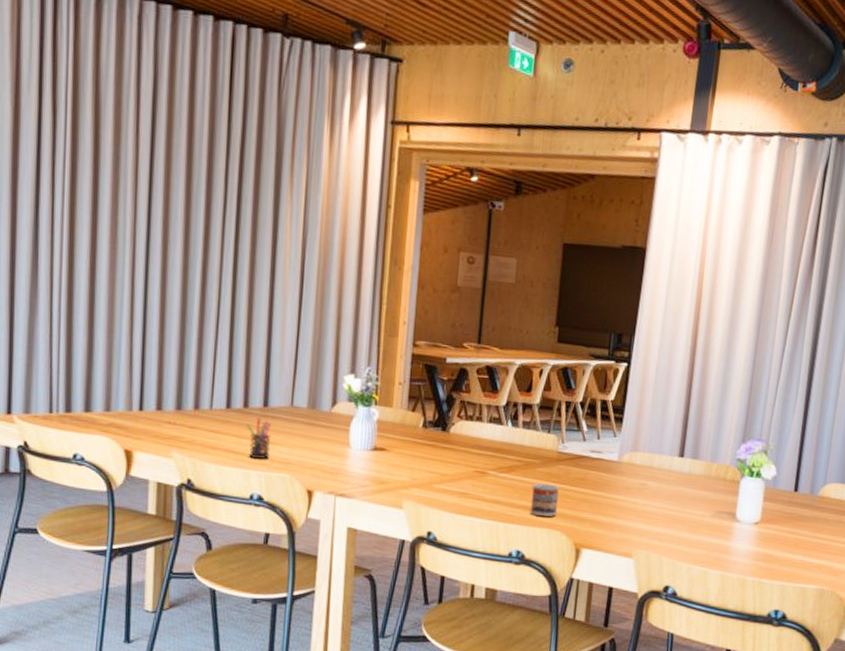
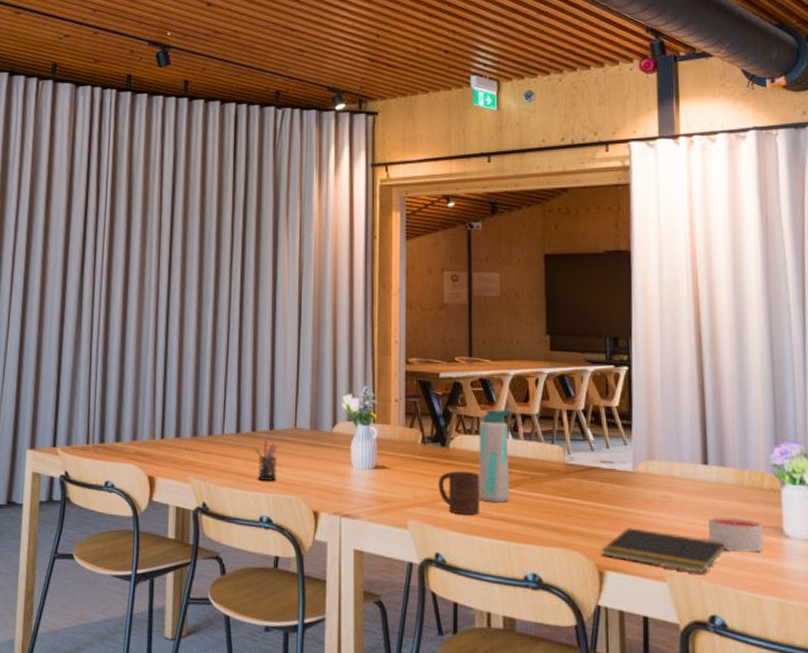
cup: none [435,455,476,498] -> present [438,471,479,516]
water bottle: none [473,397,514,487] -> present [478,409,511,503]
cup: present [530,483,560,517] -> none [541,498,572,535]
notepad: none [581,511,688,552] -> present [602,527,726,574]
candle: none [673,503,720,534] -> present [707,517,764,553]

